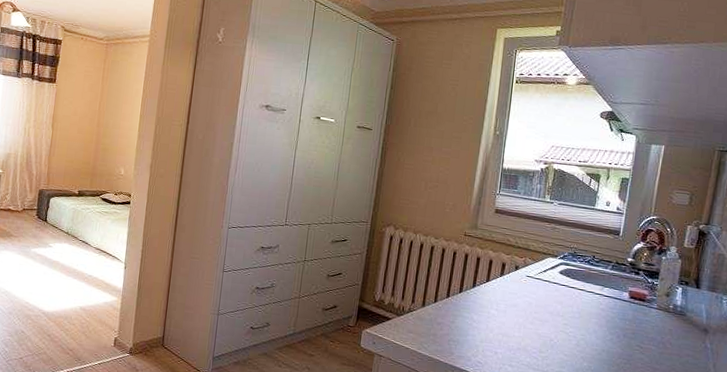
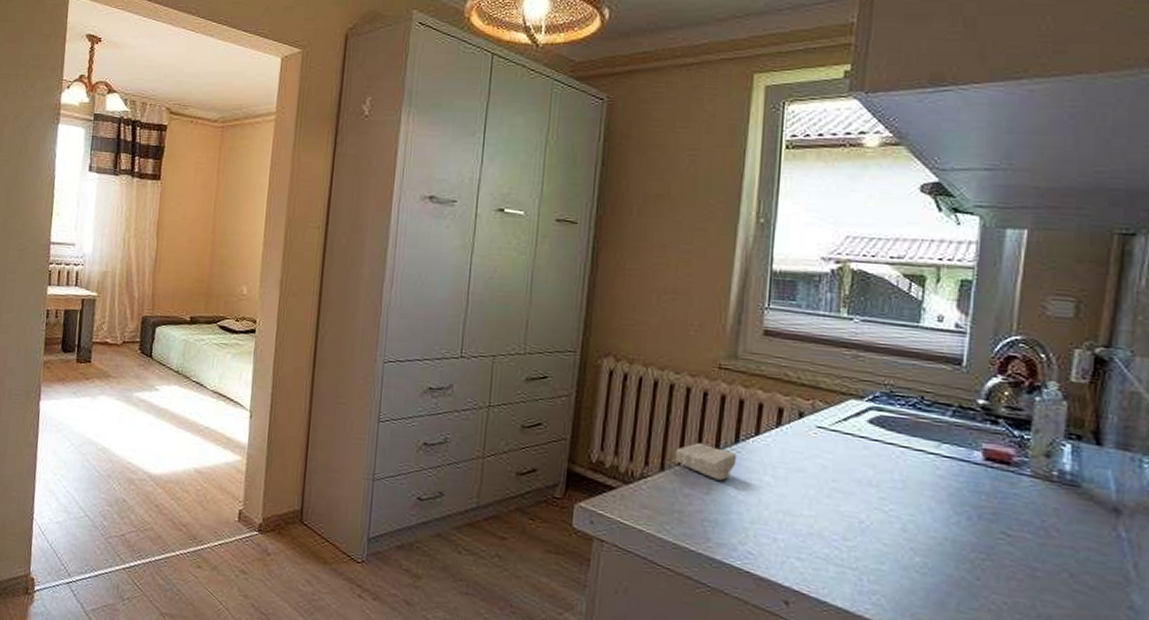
soap bar: none [432,287,474,313] -> present [675,442,737,481]

